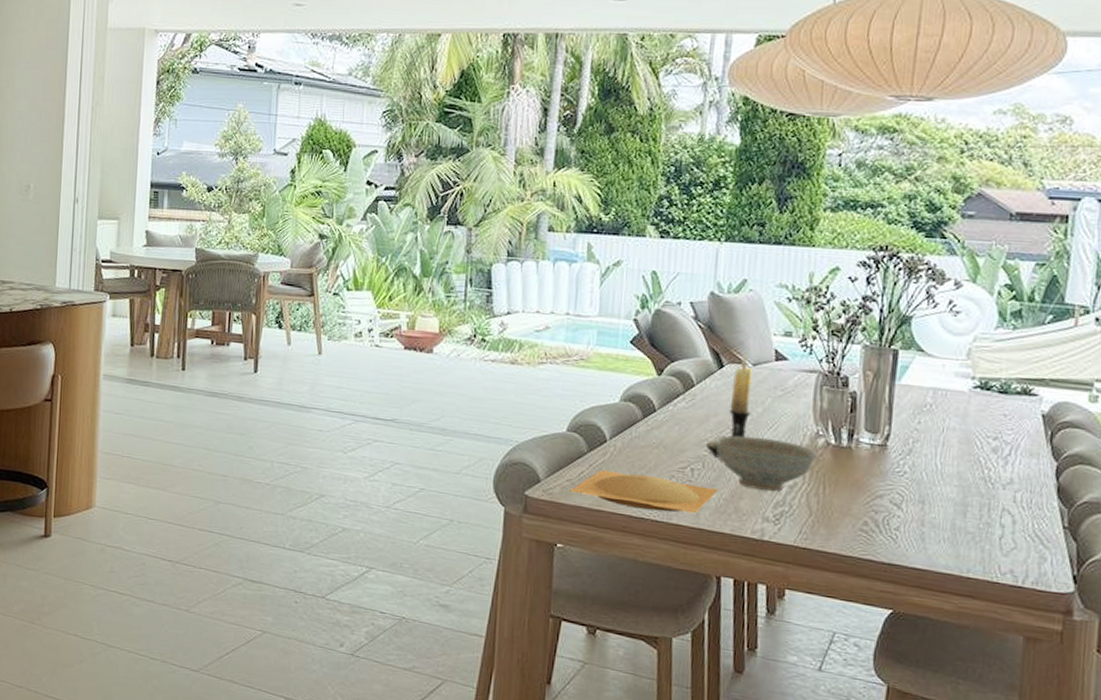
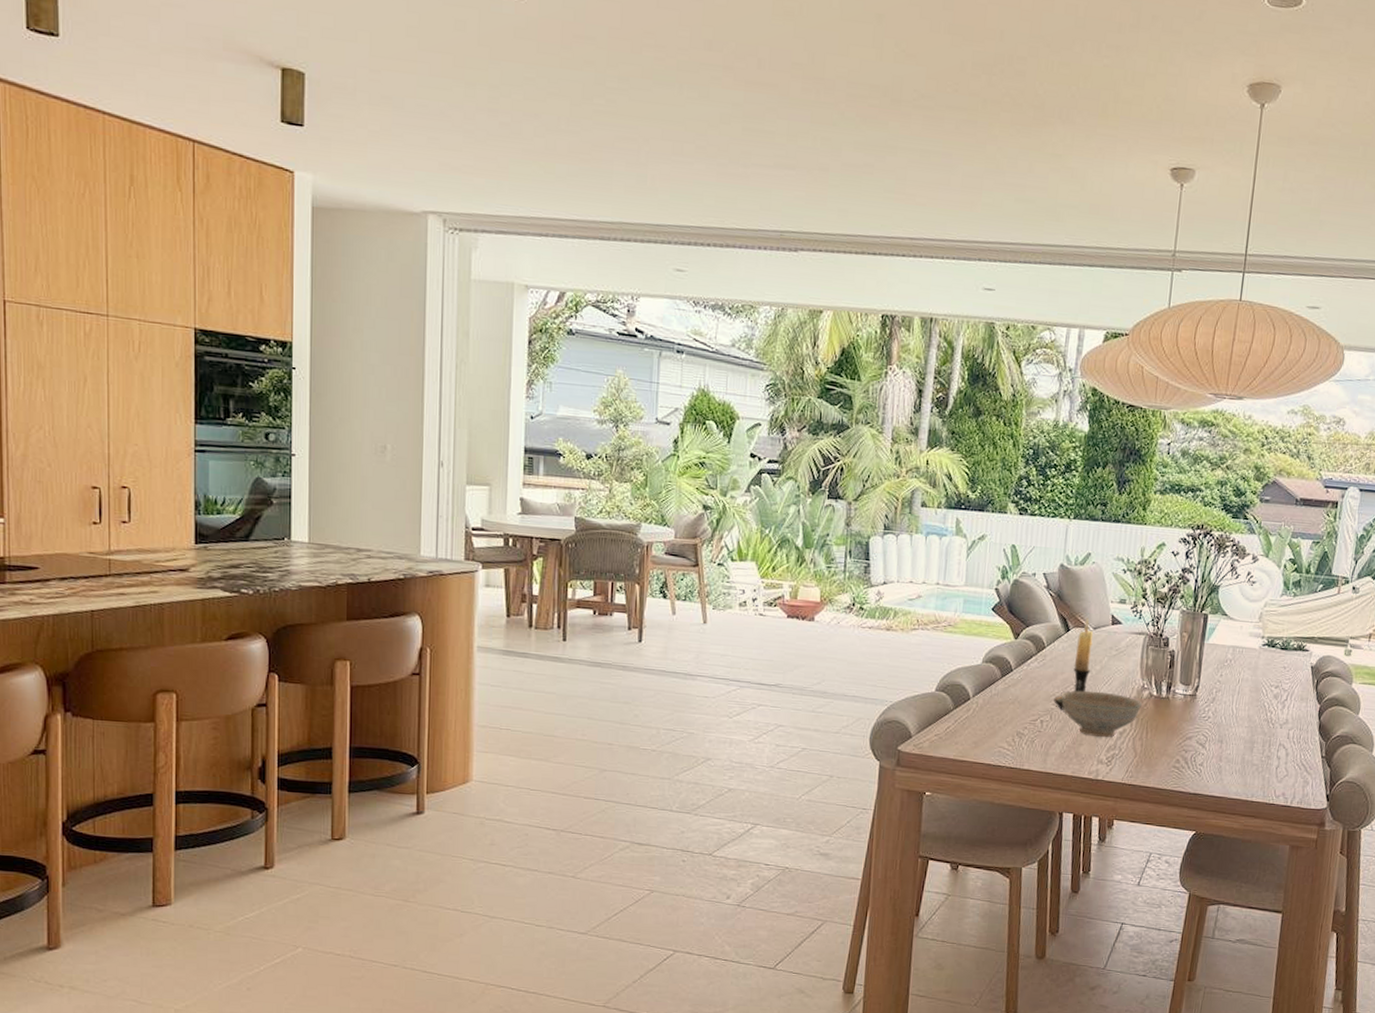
plate: present [570,469,718,514] -> none [938,724,1063,760]

